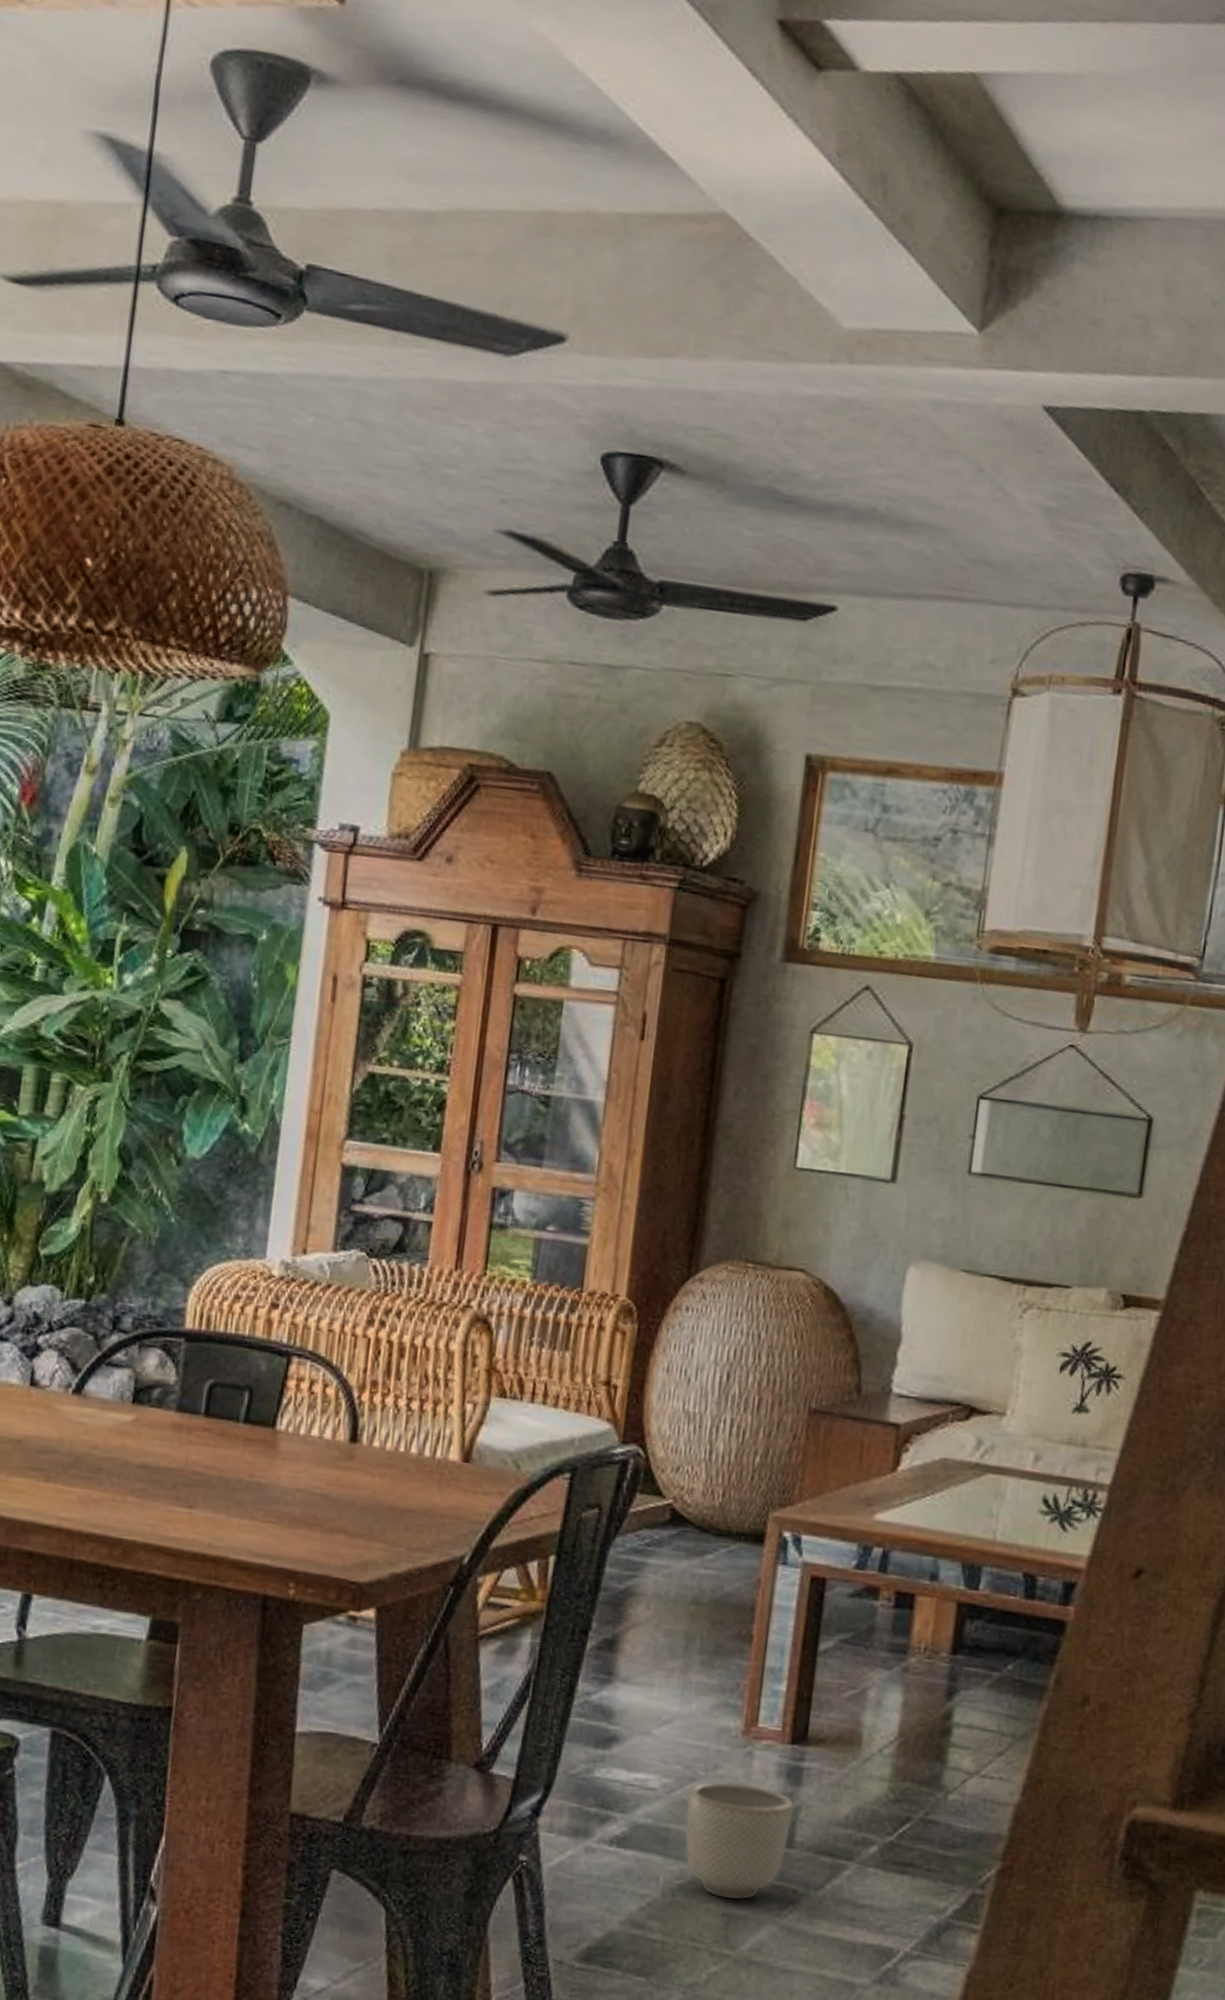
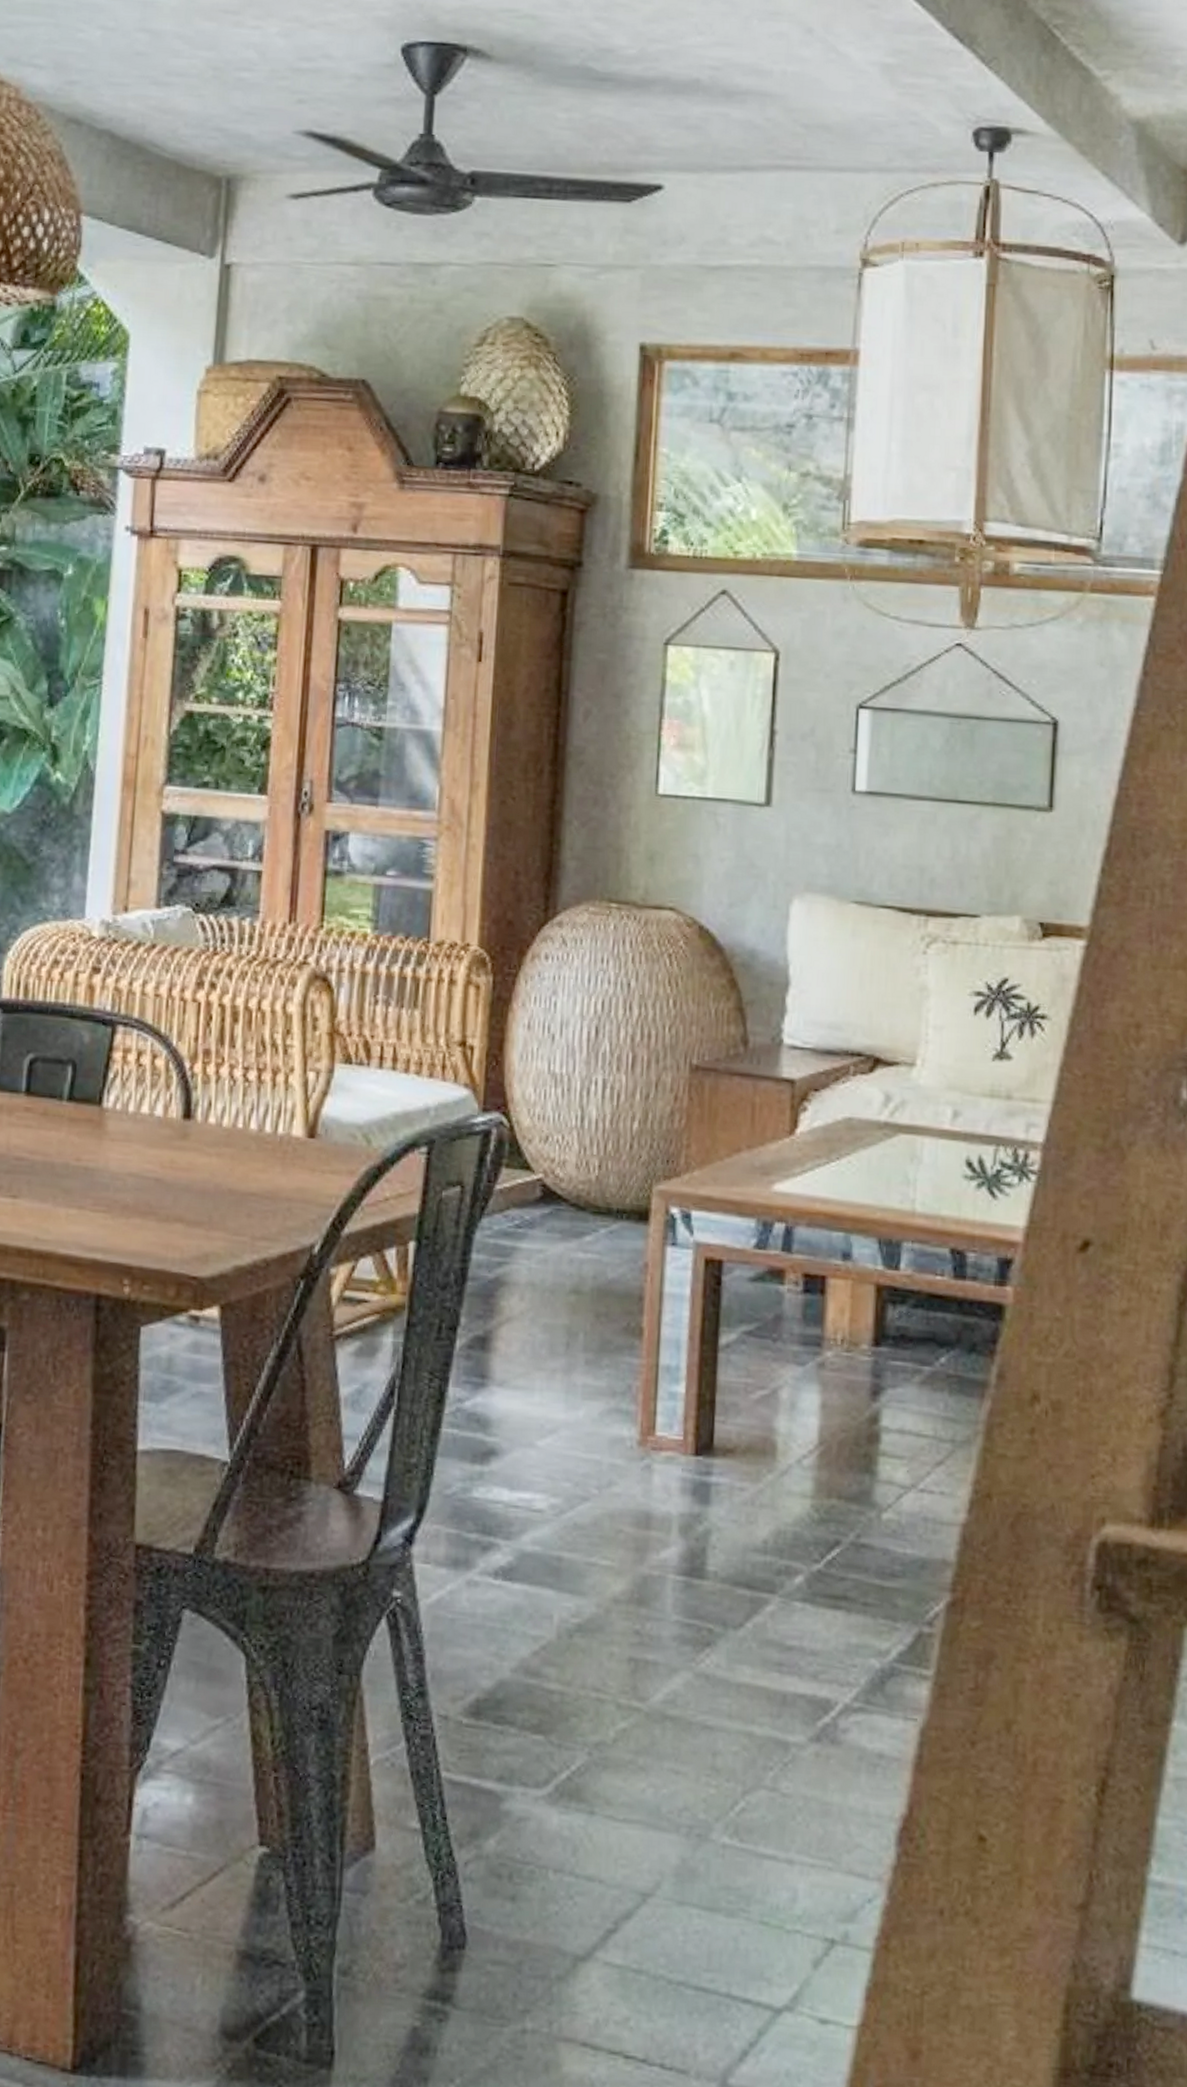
planter: present [684,1781,795,1901] -> none [578,1500,704,1643]

